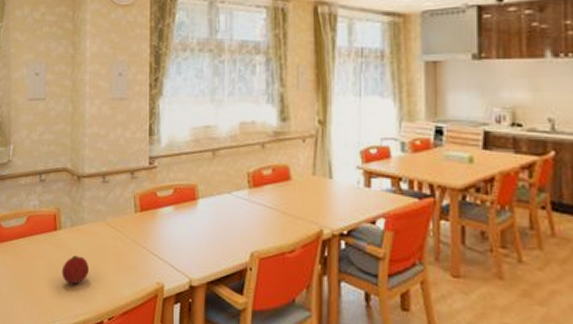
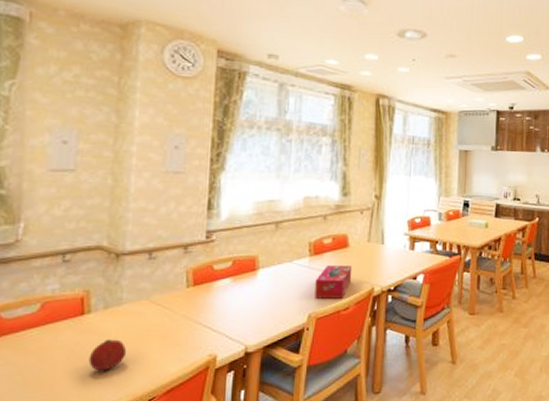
tissue box: none [256,199,296,239] -> present [314,264,353,299]

